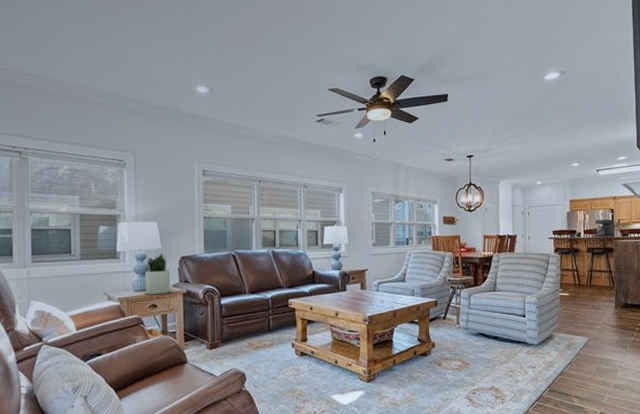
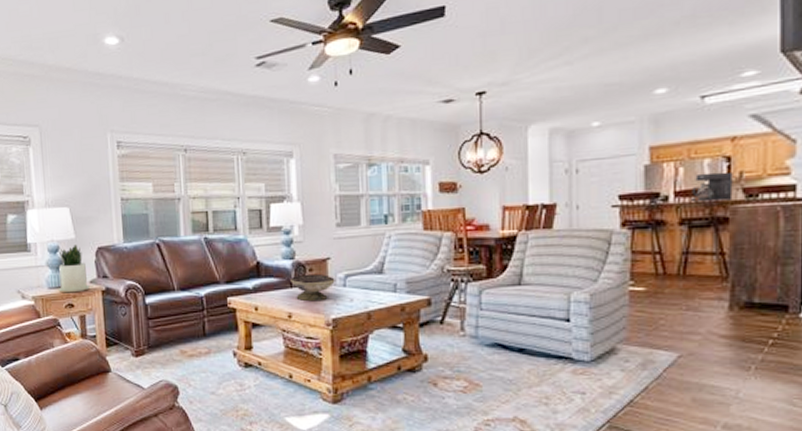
decorative bowl: none [338,281,371,303] -> present [290,274,335,302]

